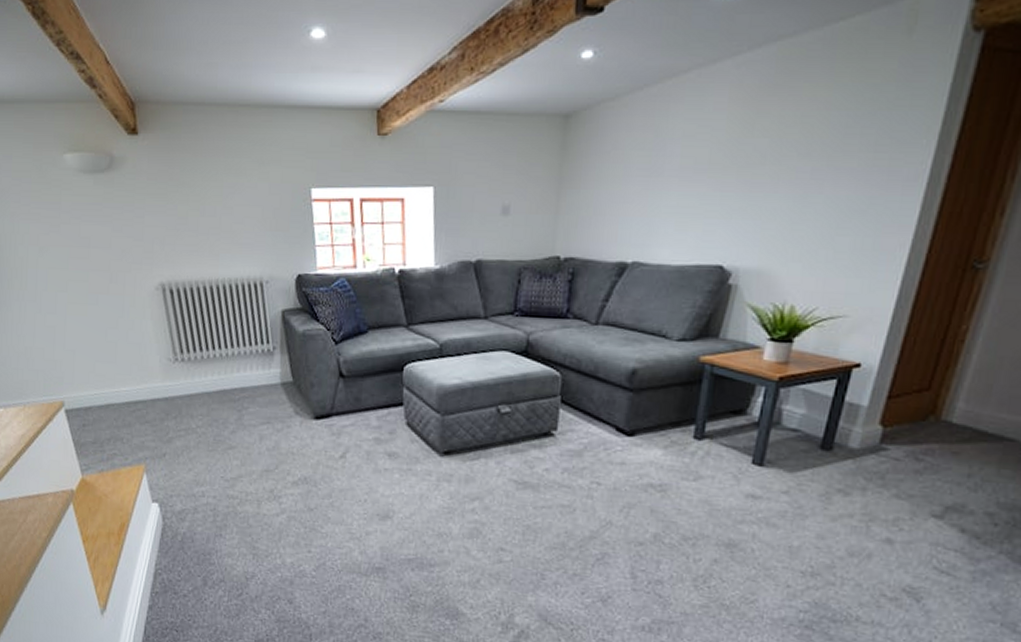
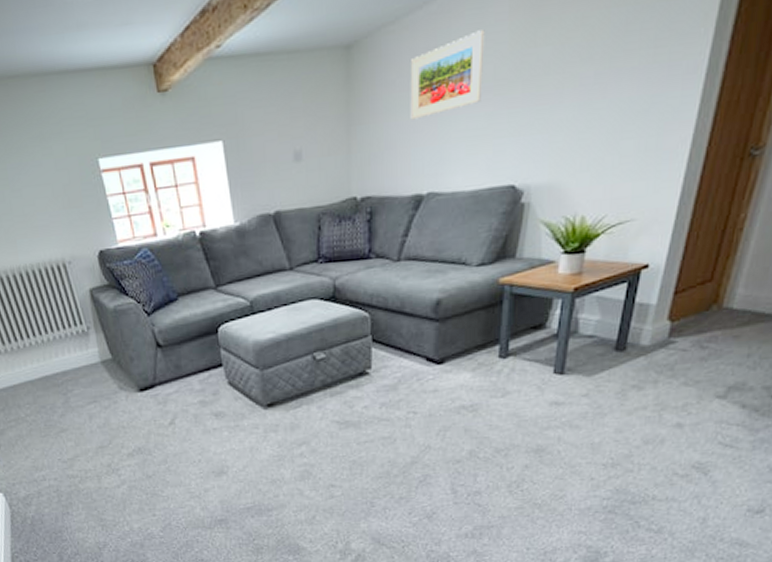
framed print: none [621,116,703,191] -> present [410,30,485,120]

